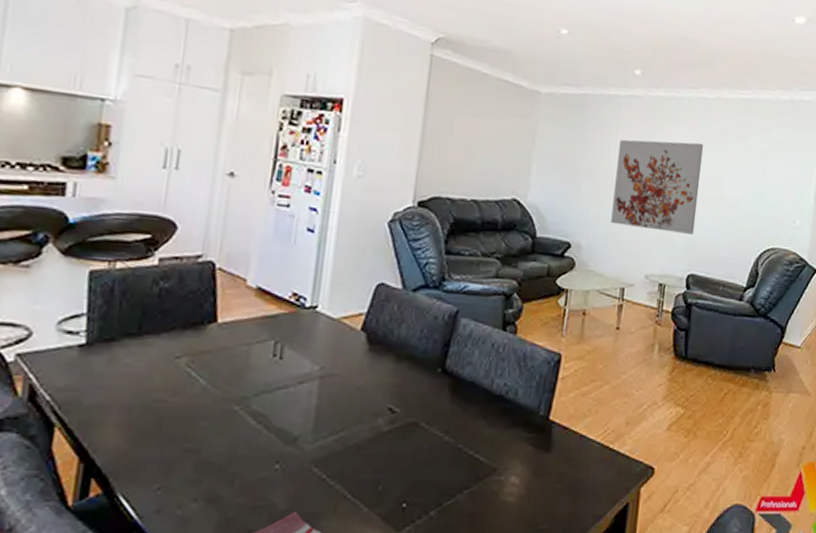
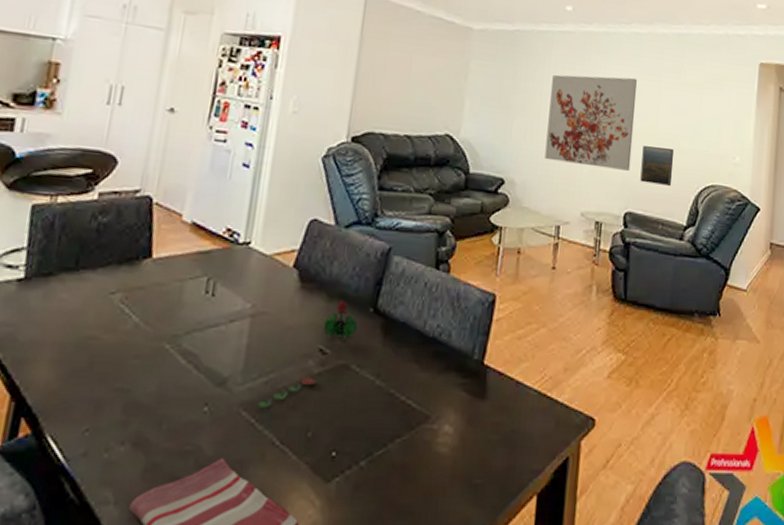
plant: none [288,361,427,464] -> present [218,300,358,407]
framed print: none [703,210,737,250] -> present [640,146,674,187]

